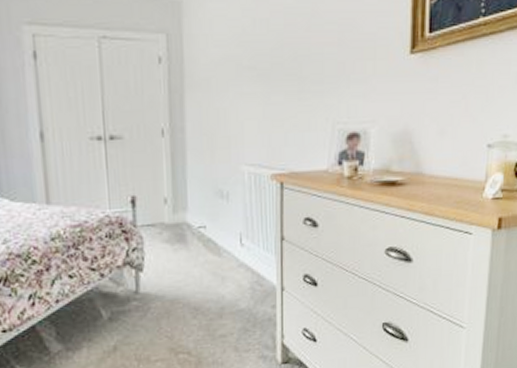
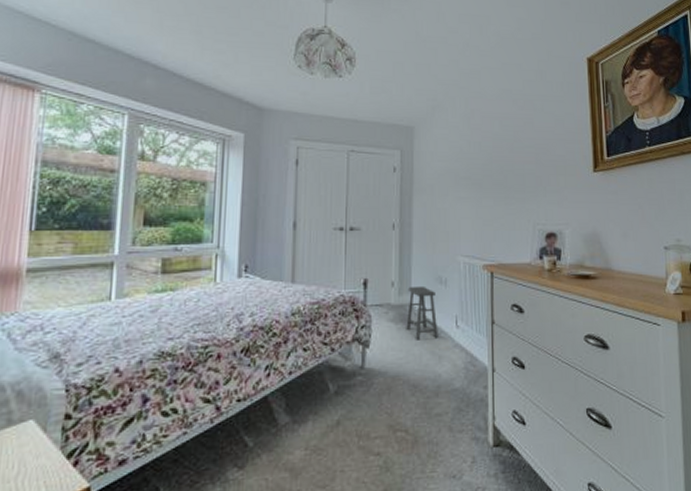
footstool: none [183,201,221,262] -> present [406,285,438,340]

